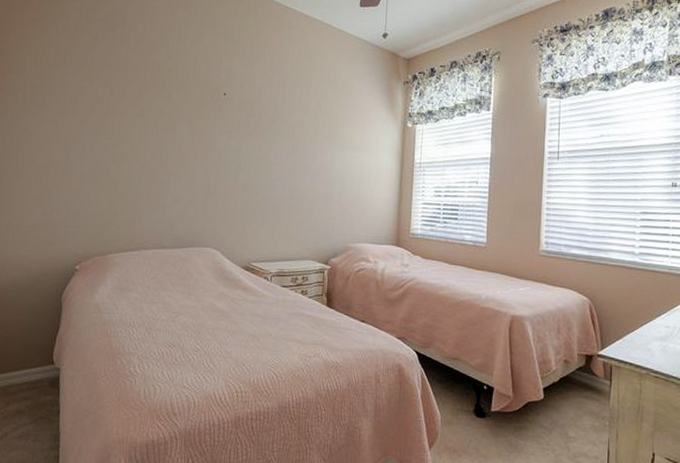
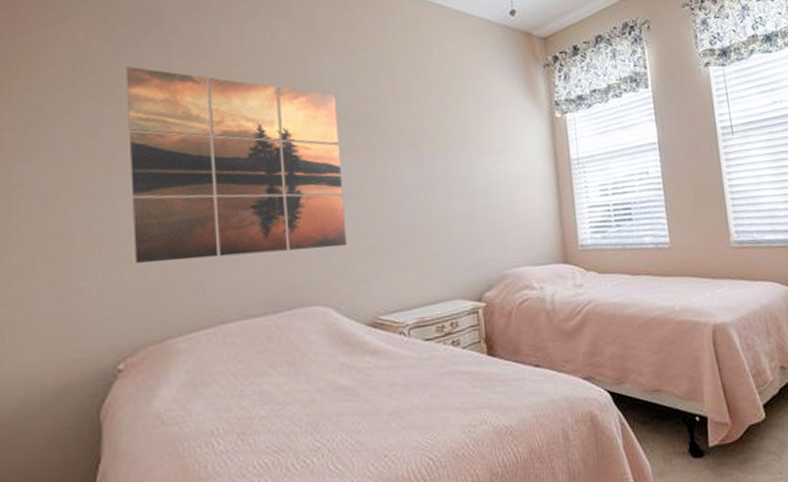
wall art: none [92,53,240,207] -> present [126,66,346,263]

